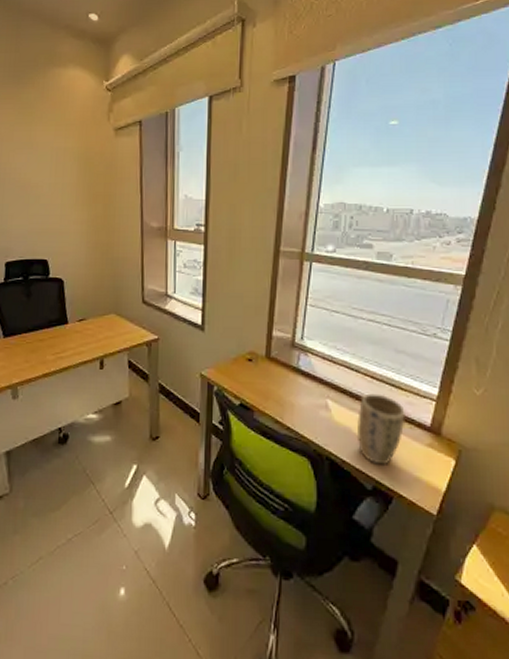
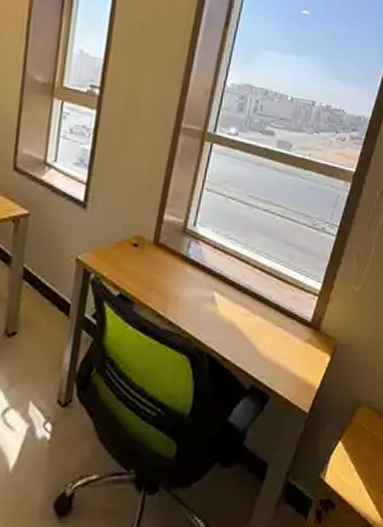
plant pot: present [356,393,405,465] -> none [240,286,290,362]

